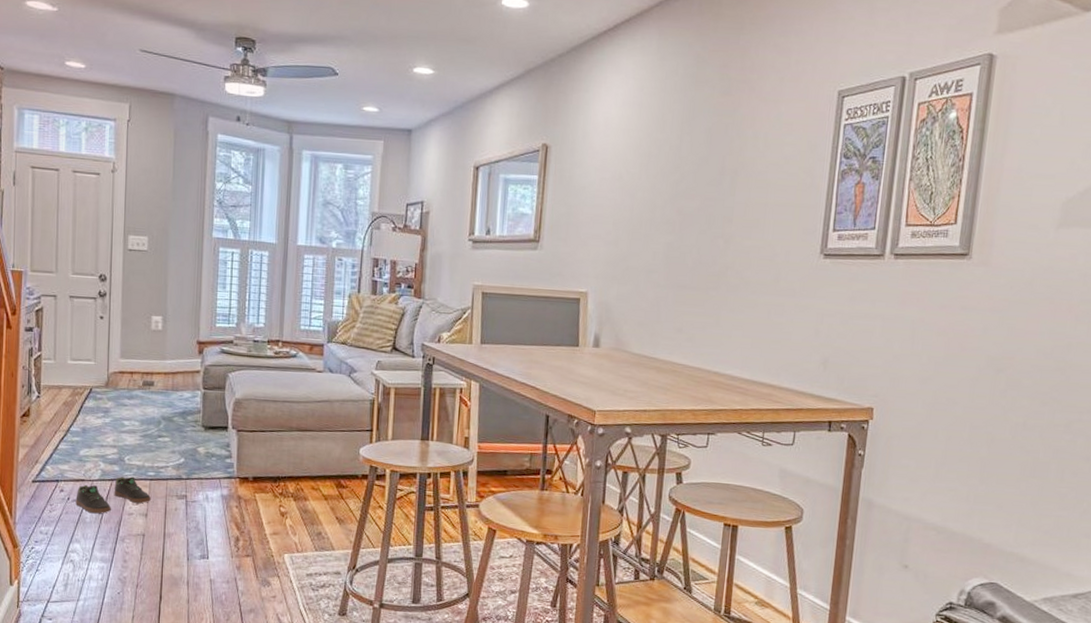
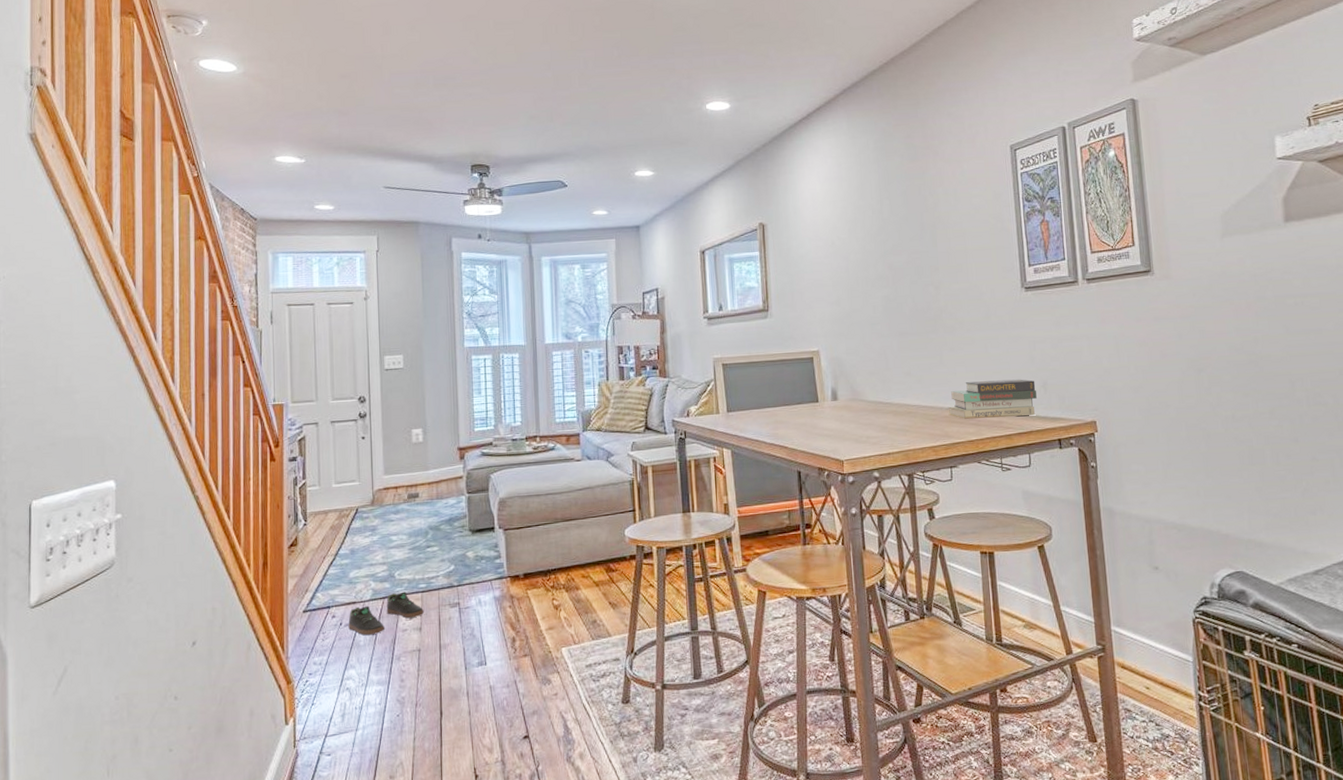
books: none [715,348,816,393] -> present [948,379,1037,419]

